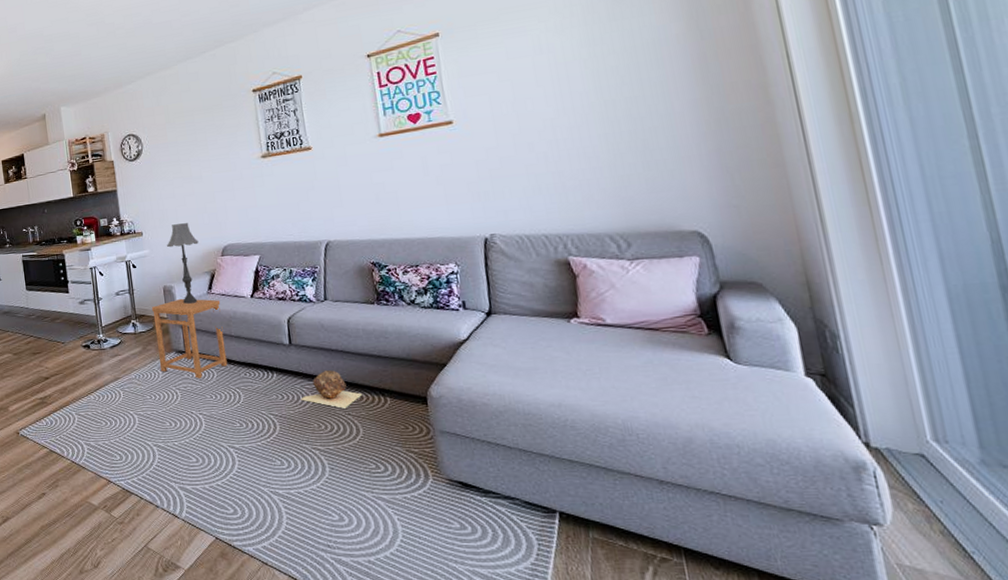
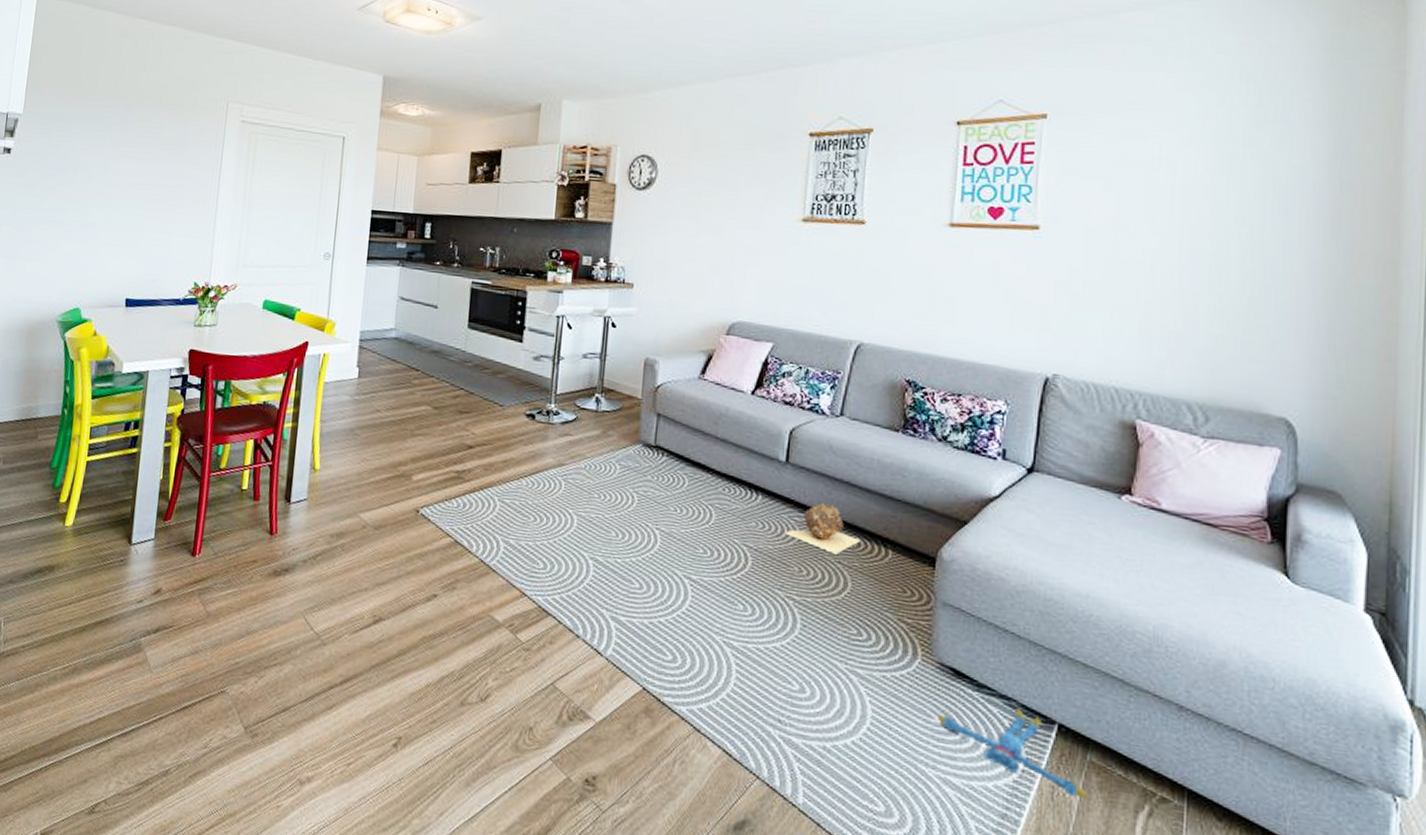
side table: present [151,298,228,379] -> none [618,377,713,484]
table lamp: present [167,223,199,304] -> none [661,282,702,388]
plush toy: none [456,505,597,569] -> present [938,709,1087,799]

